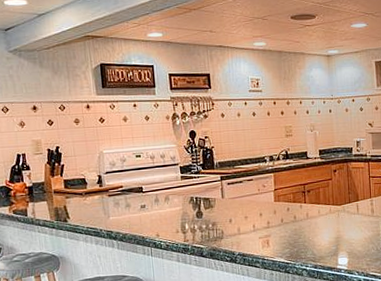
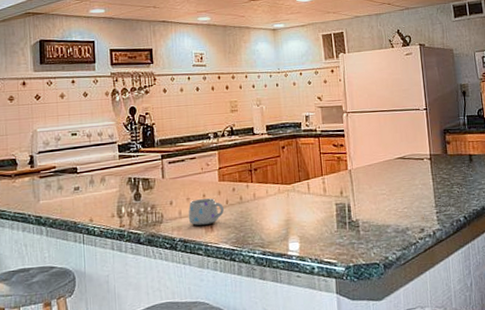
mug: none [246,217,279,242] -> present [188,198,224,226]

